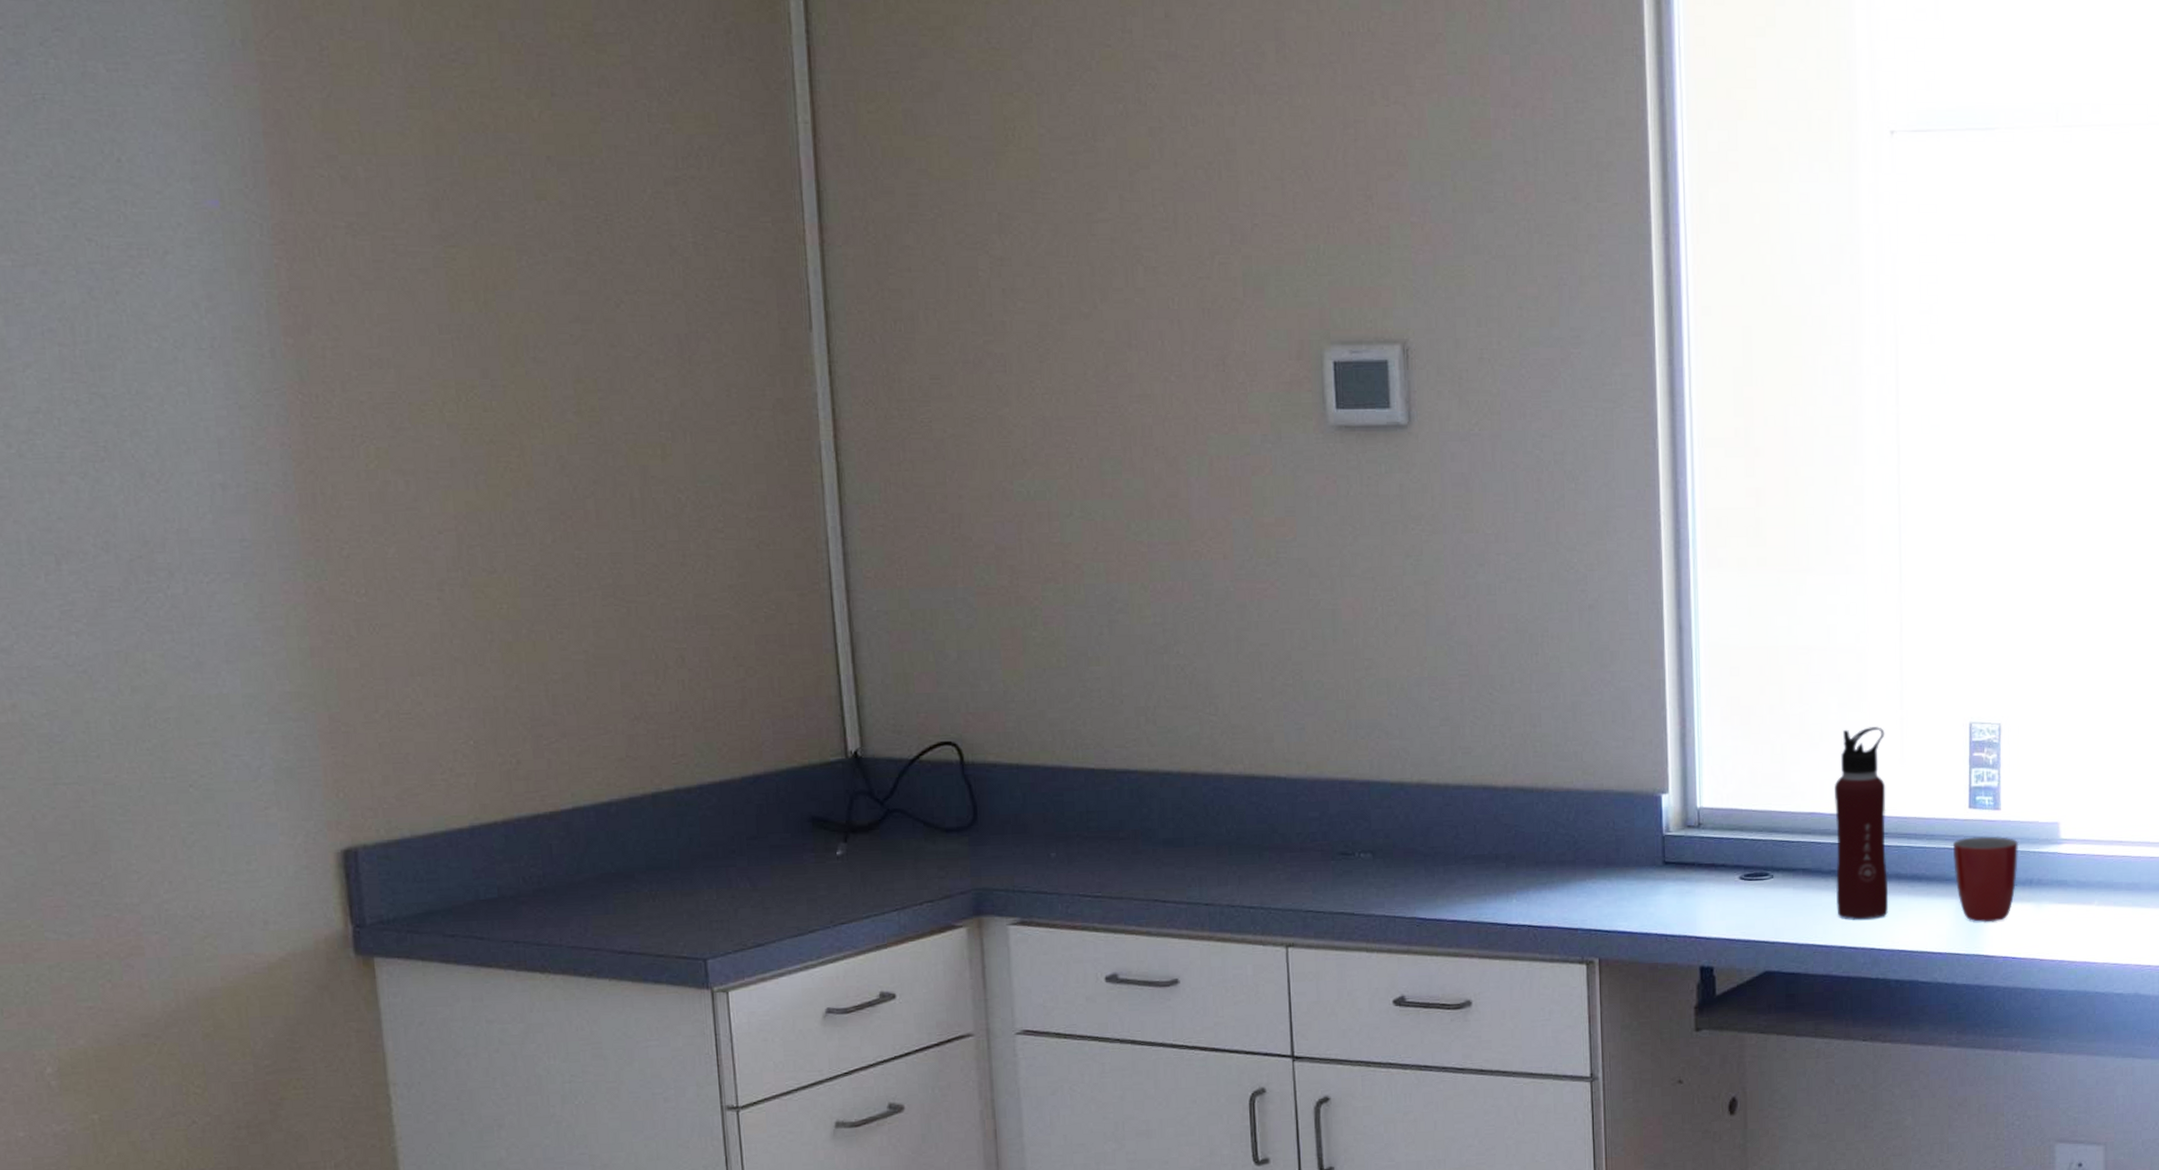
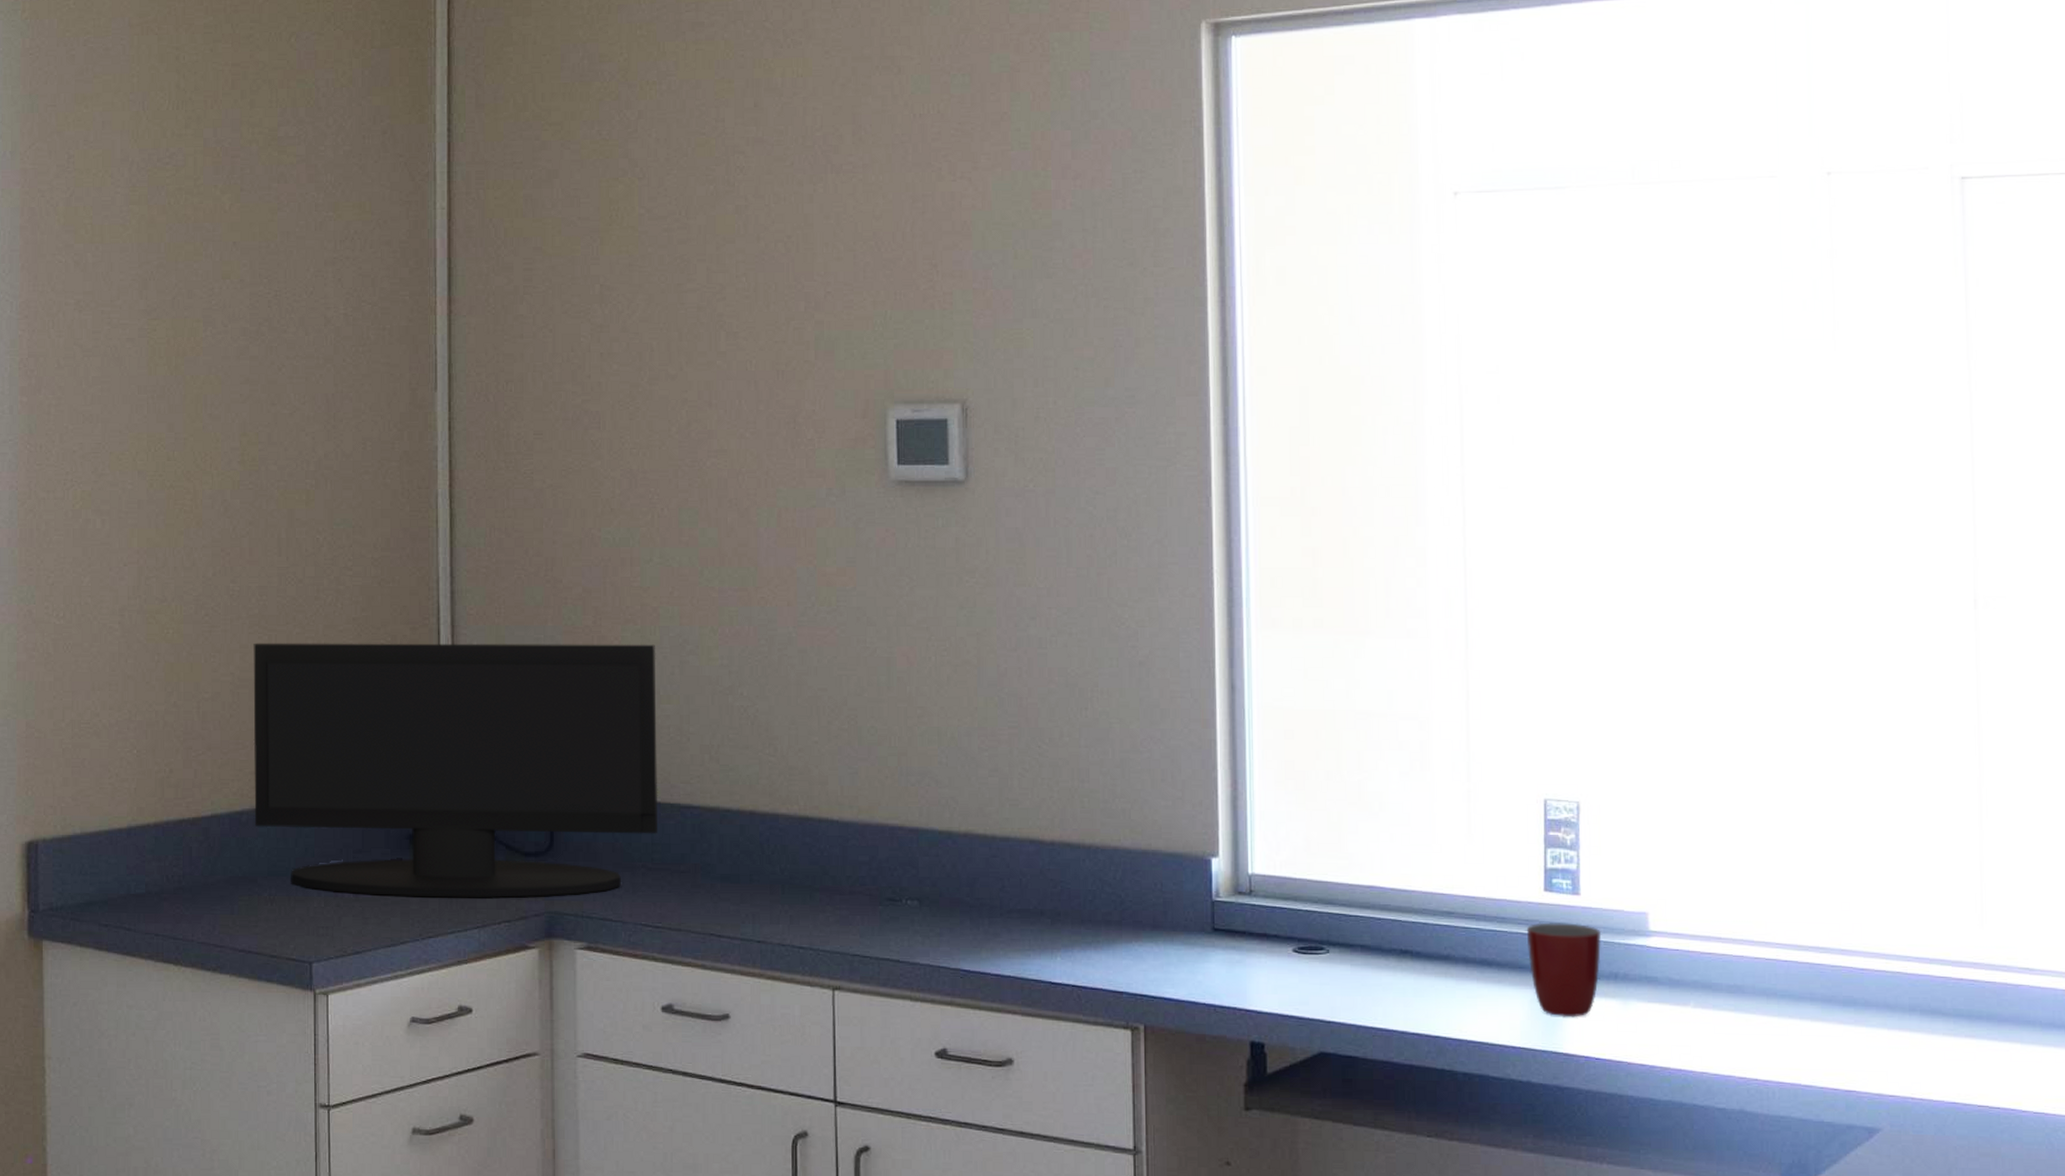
monitor: none [609,603,1092,884] -> present [253,643,658,898]
water bottle: present [1833,725,1889,920] -> none [1394,797,1456,1004]

